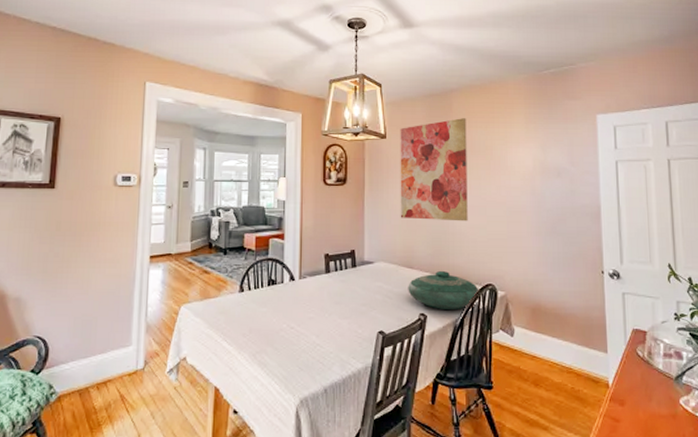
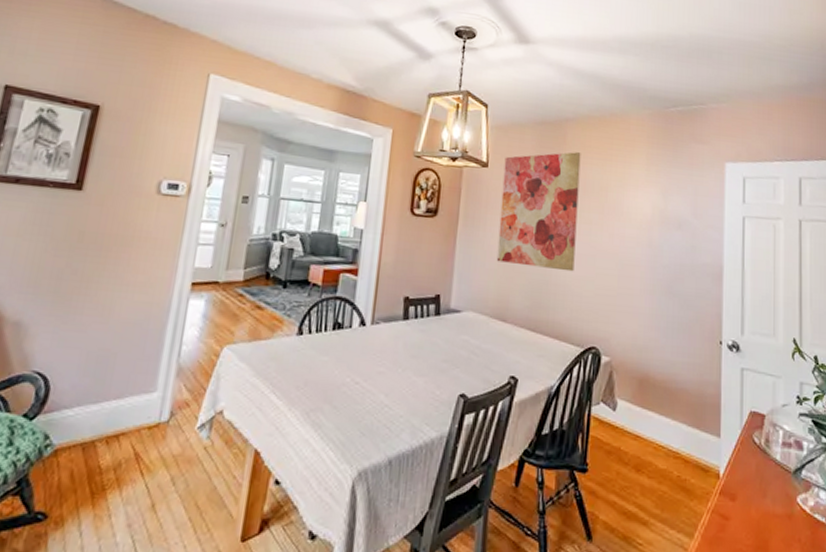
decorative bowl: present [408,270,480,309] -> none [498,326,582,375]

